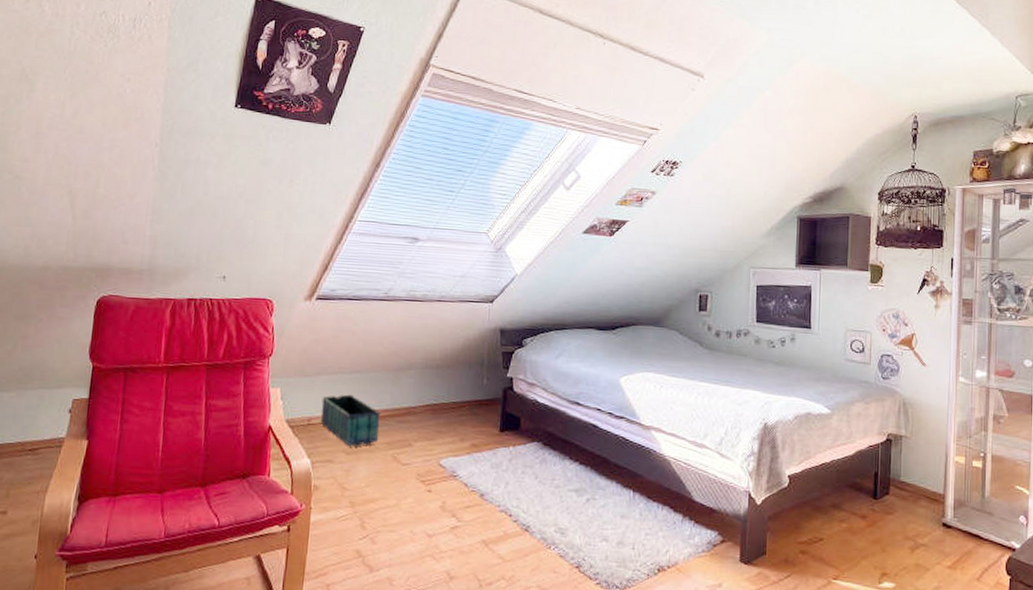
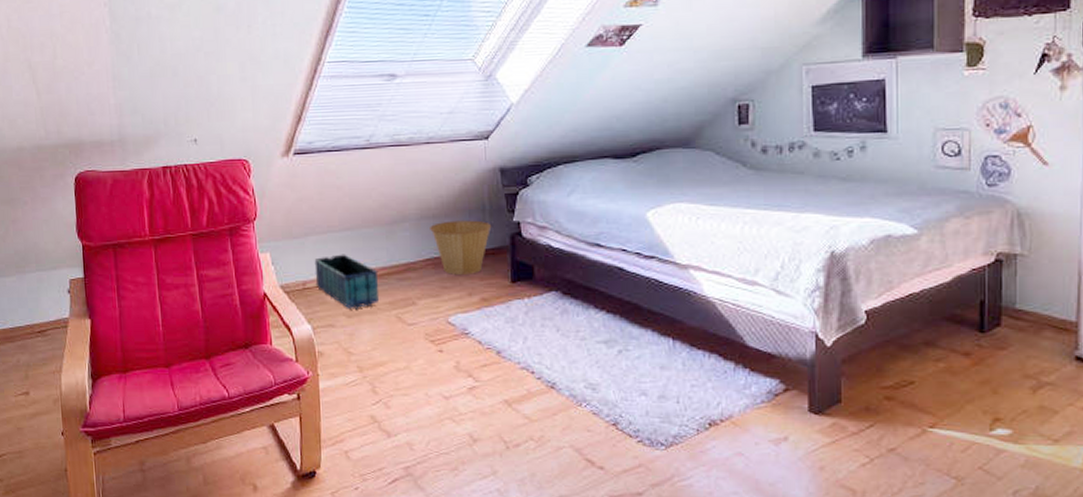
basket: none [432,371,488,422] -> present [430,220,492,275]

